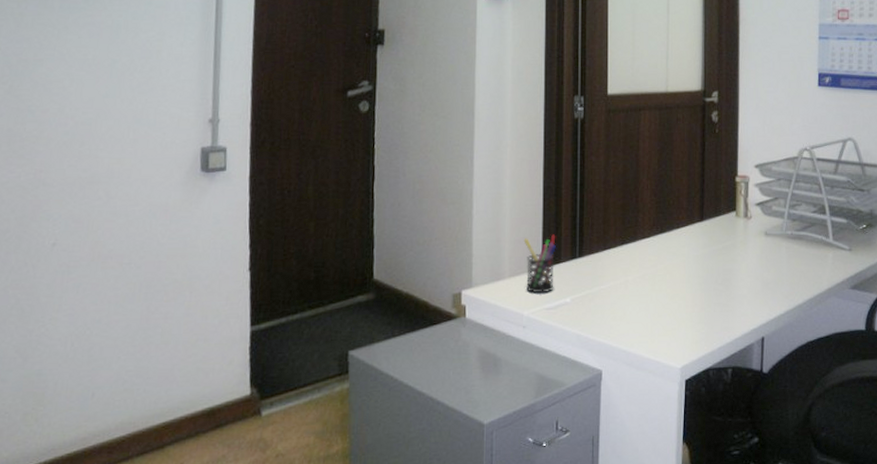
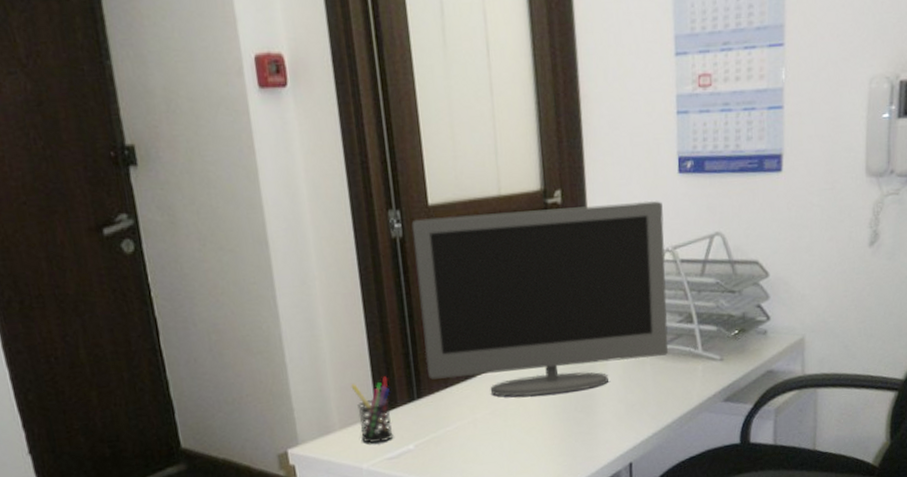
monitor: none [590,105,804,266] -> present [411,200,669,397]

